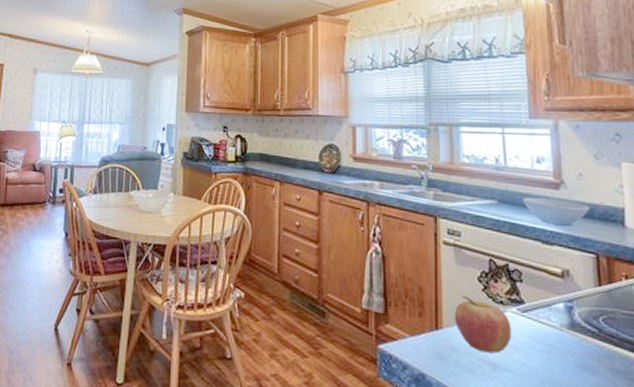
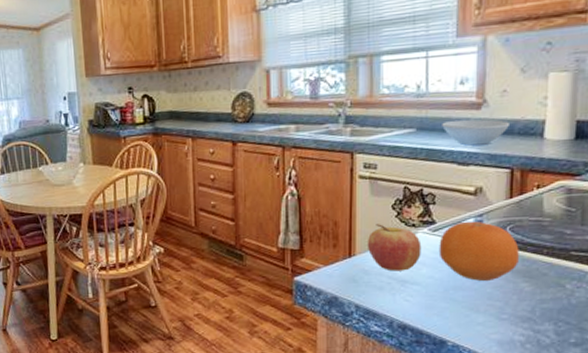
fruit: none [529,305,617,379] -> present [438,221,519,282]

